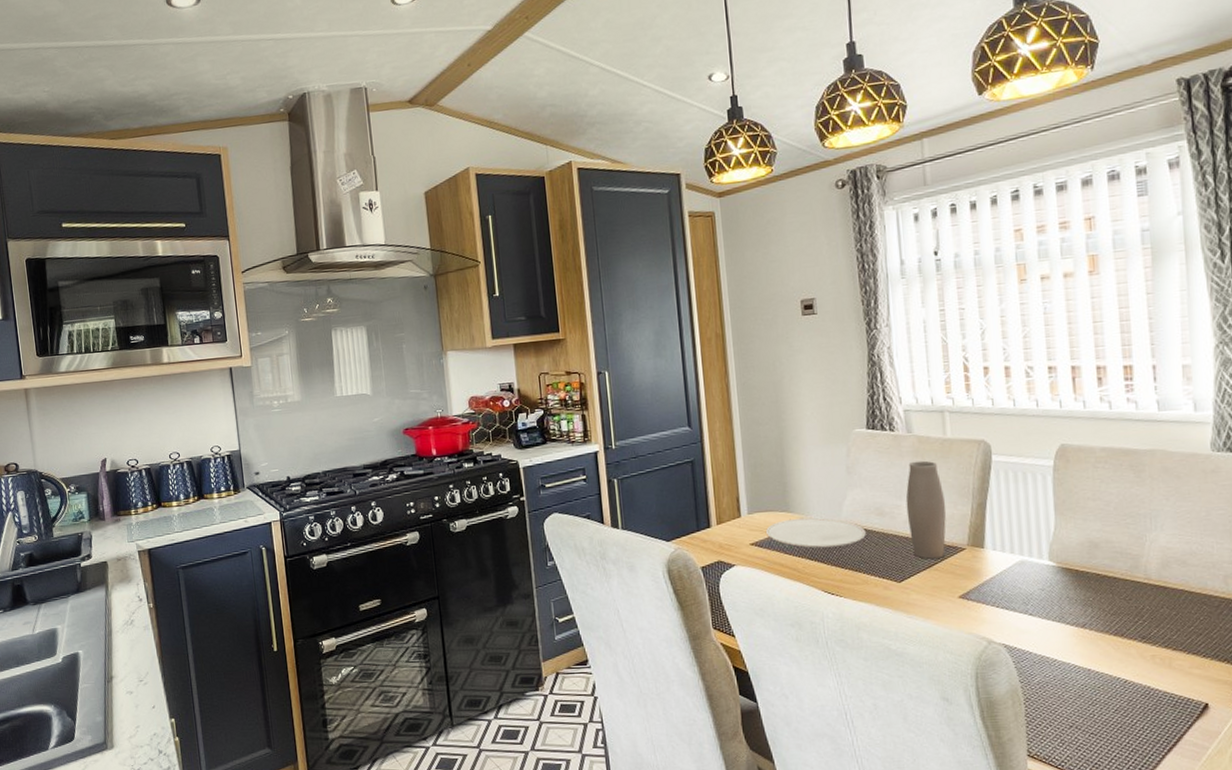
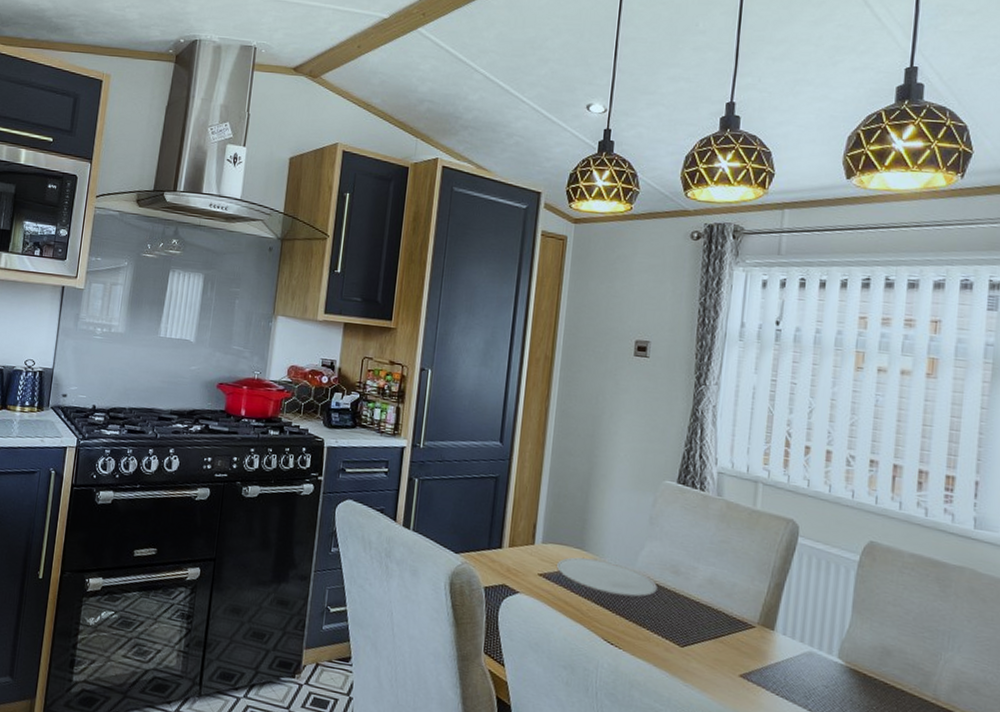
vase: present [905,460,947,560] -> none [701,525,744,633]

